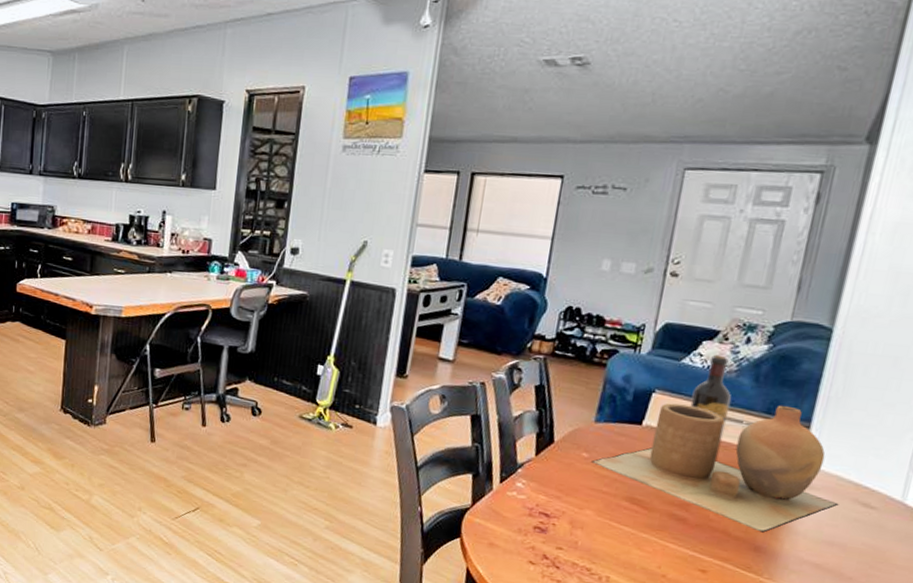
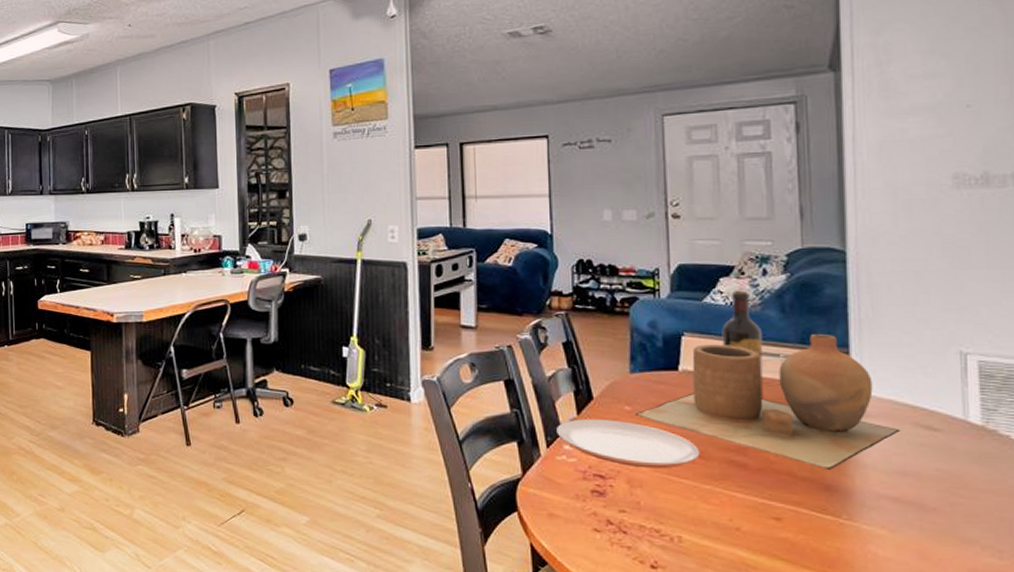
plate: none [512,459,645,514] -> present [556,419,700,469]

